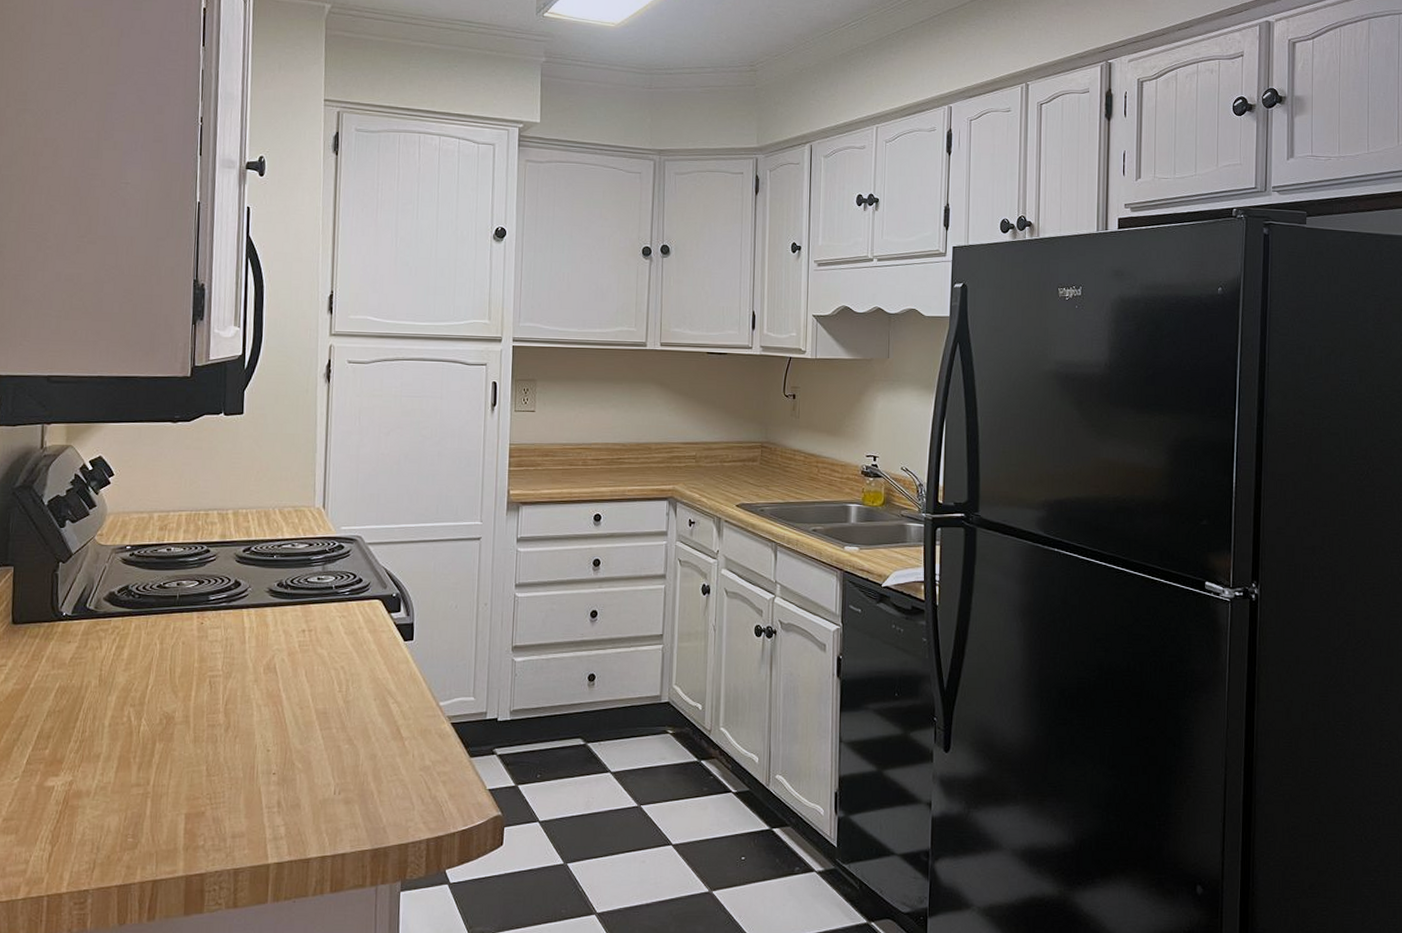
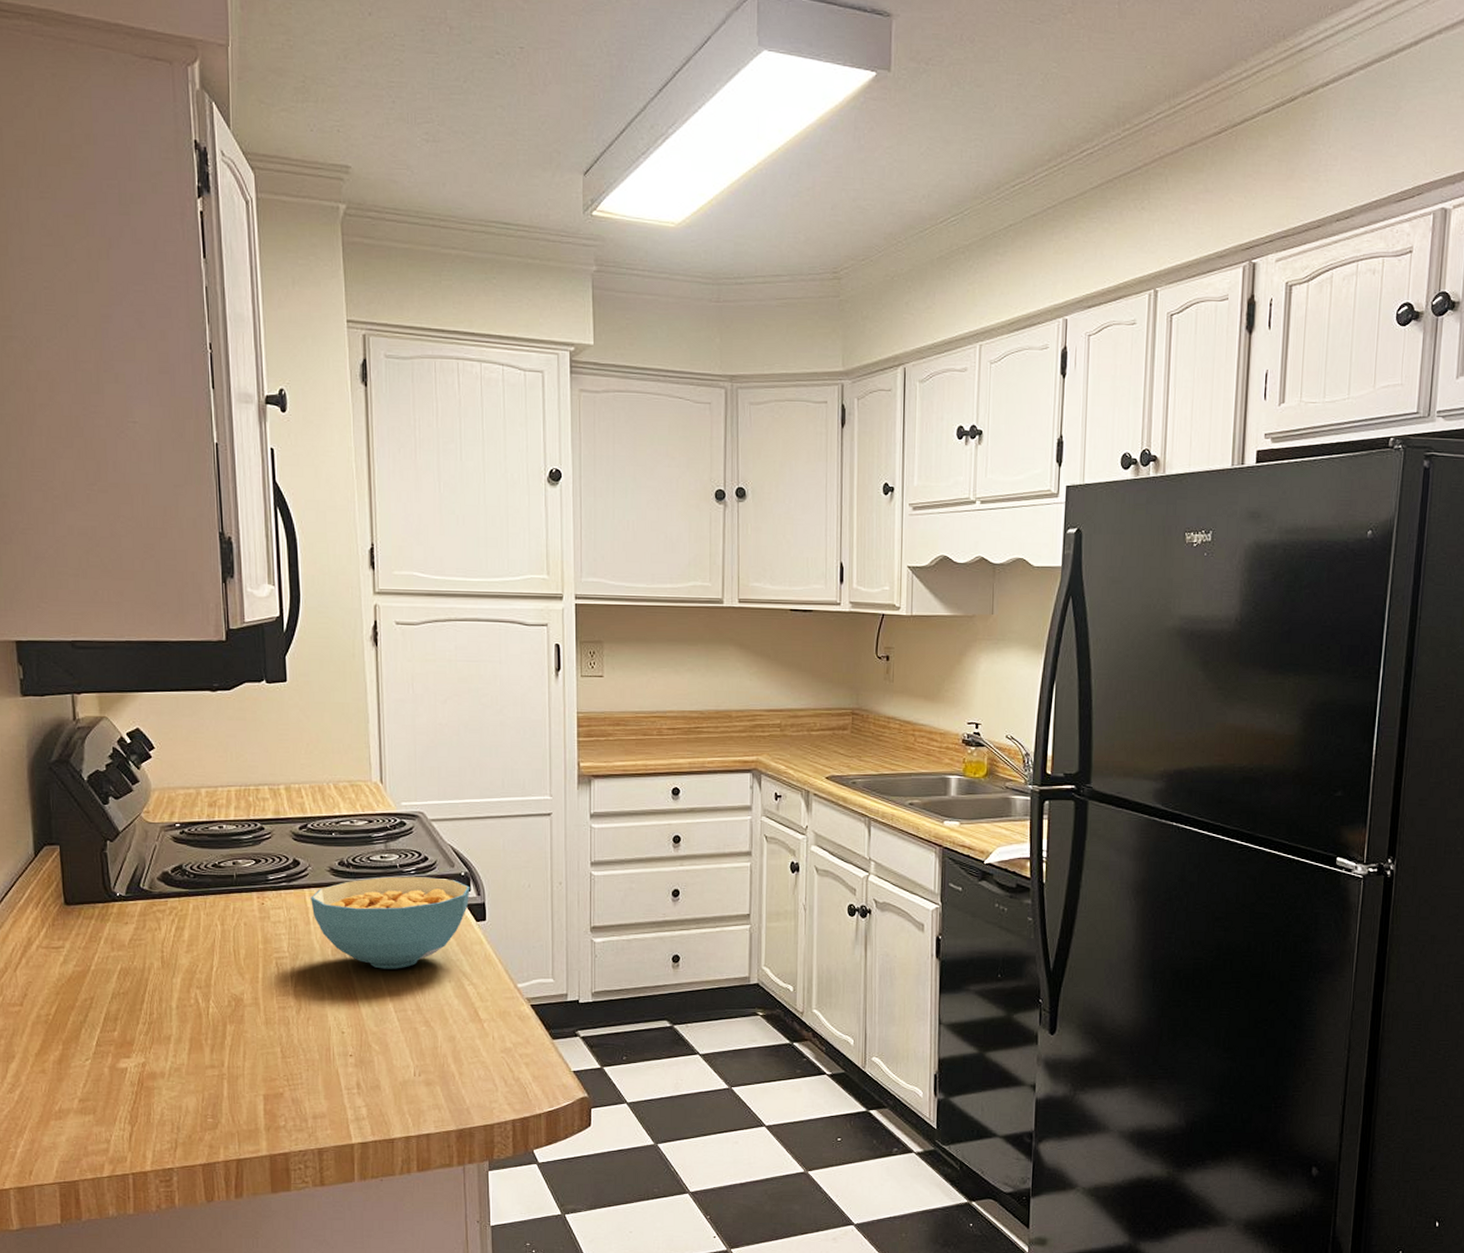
cereal bowl: none [248,597,401,688] -> present [311,876,470,969]

